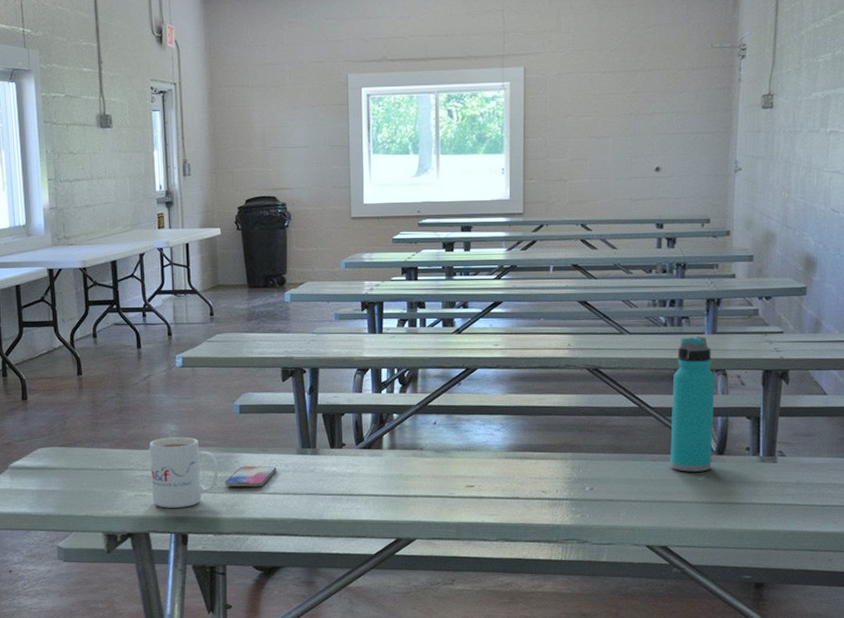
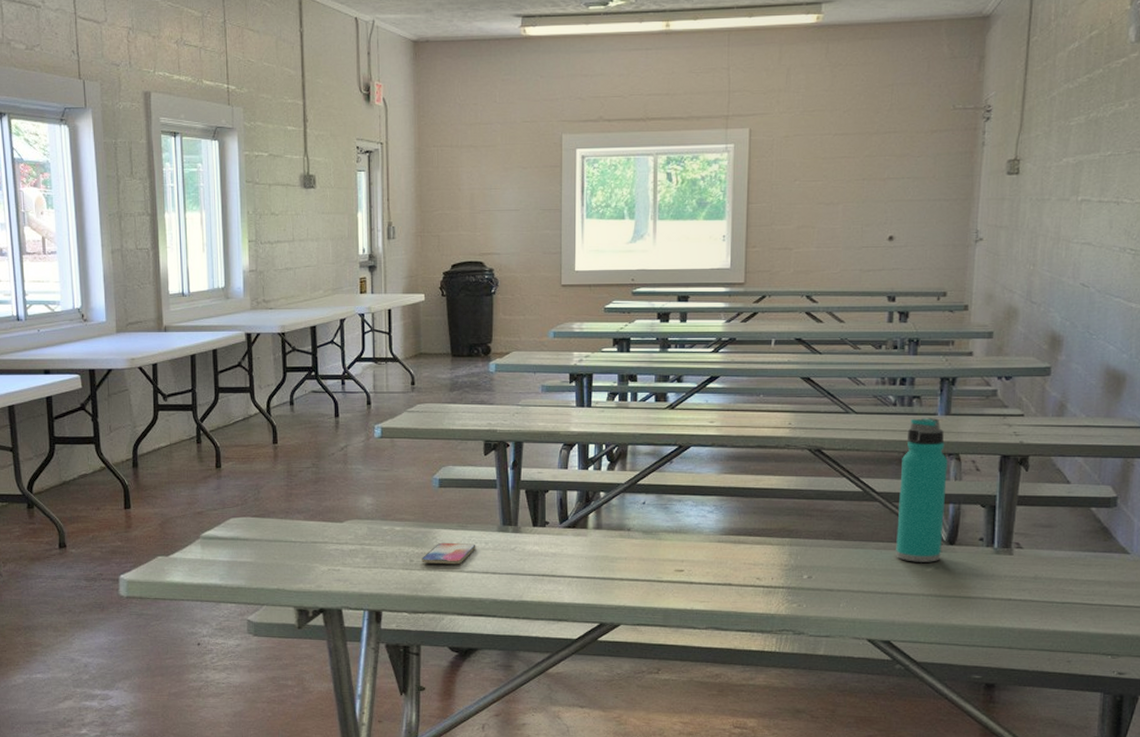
mug: present [149,436,219,508] -> none [345,510,416,584]

